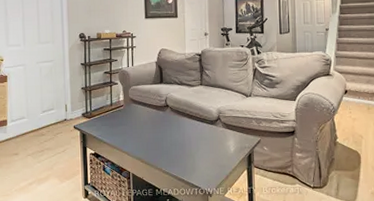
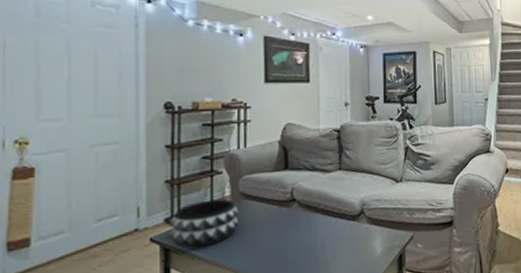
decorative bowl: none [85,102,130,135] -> present [169,199,240,248]

